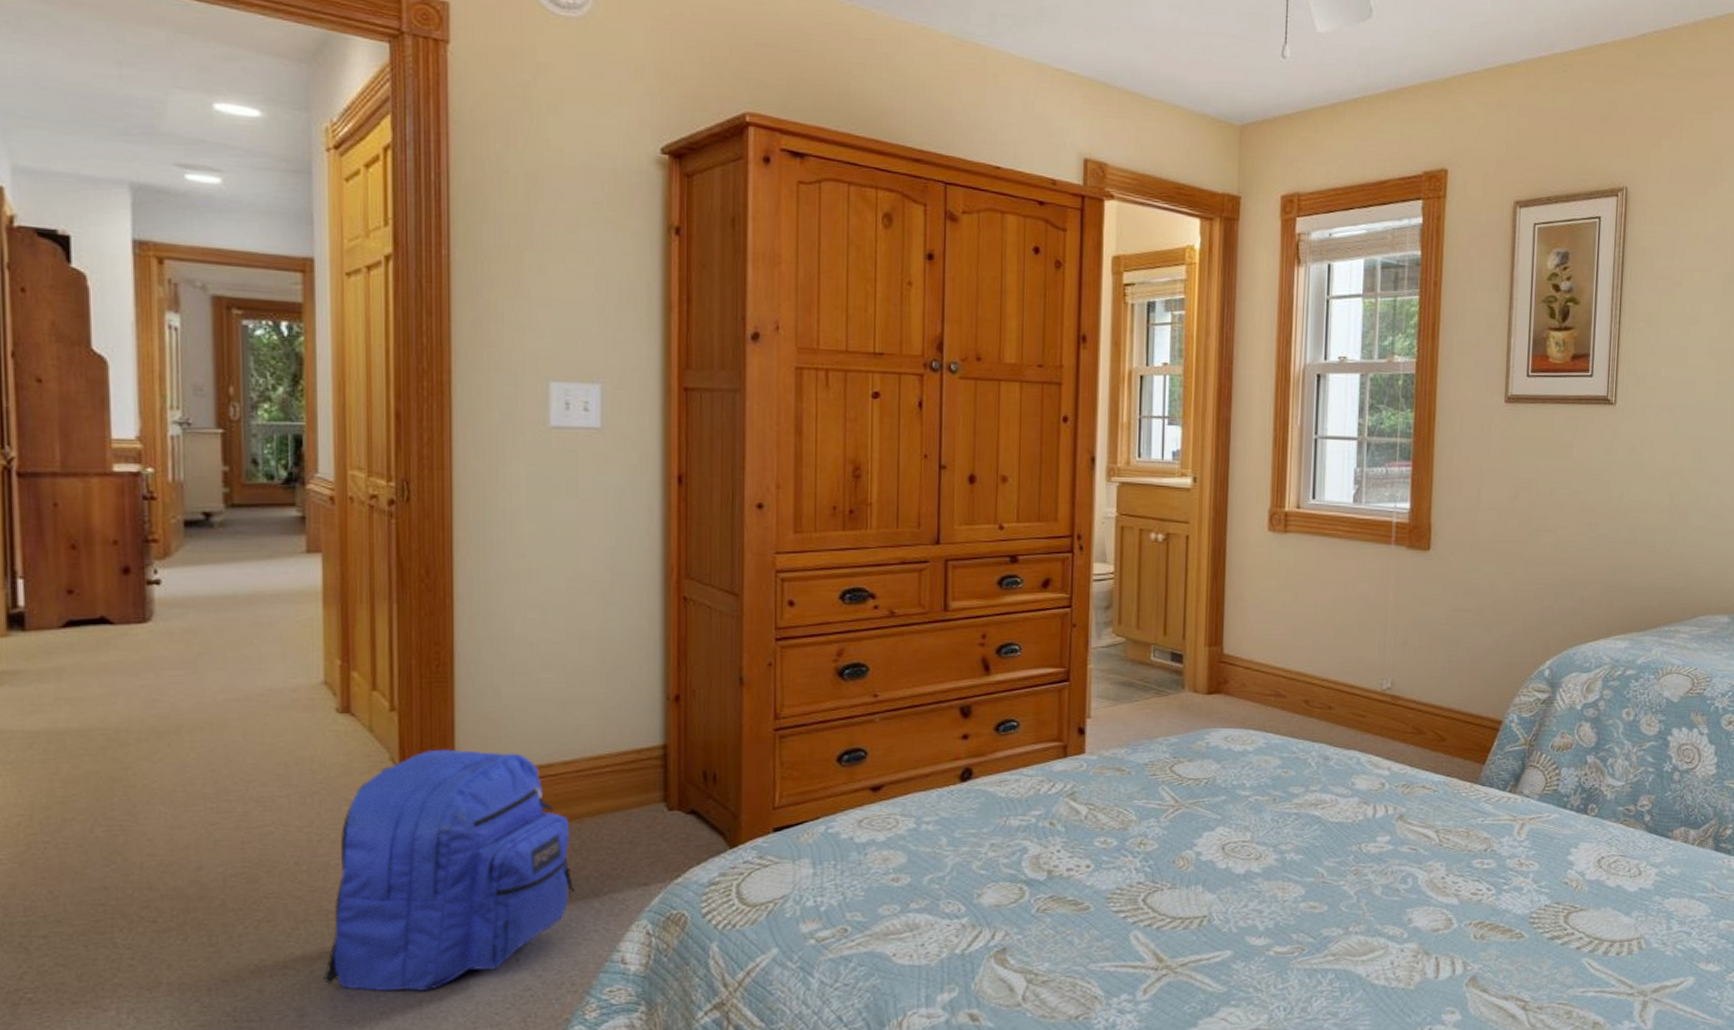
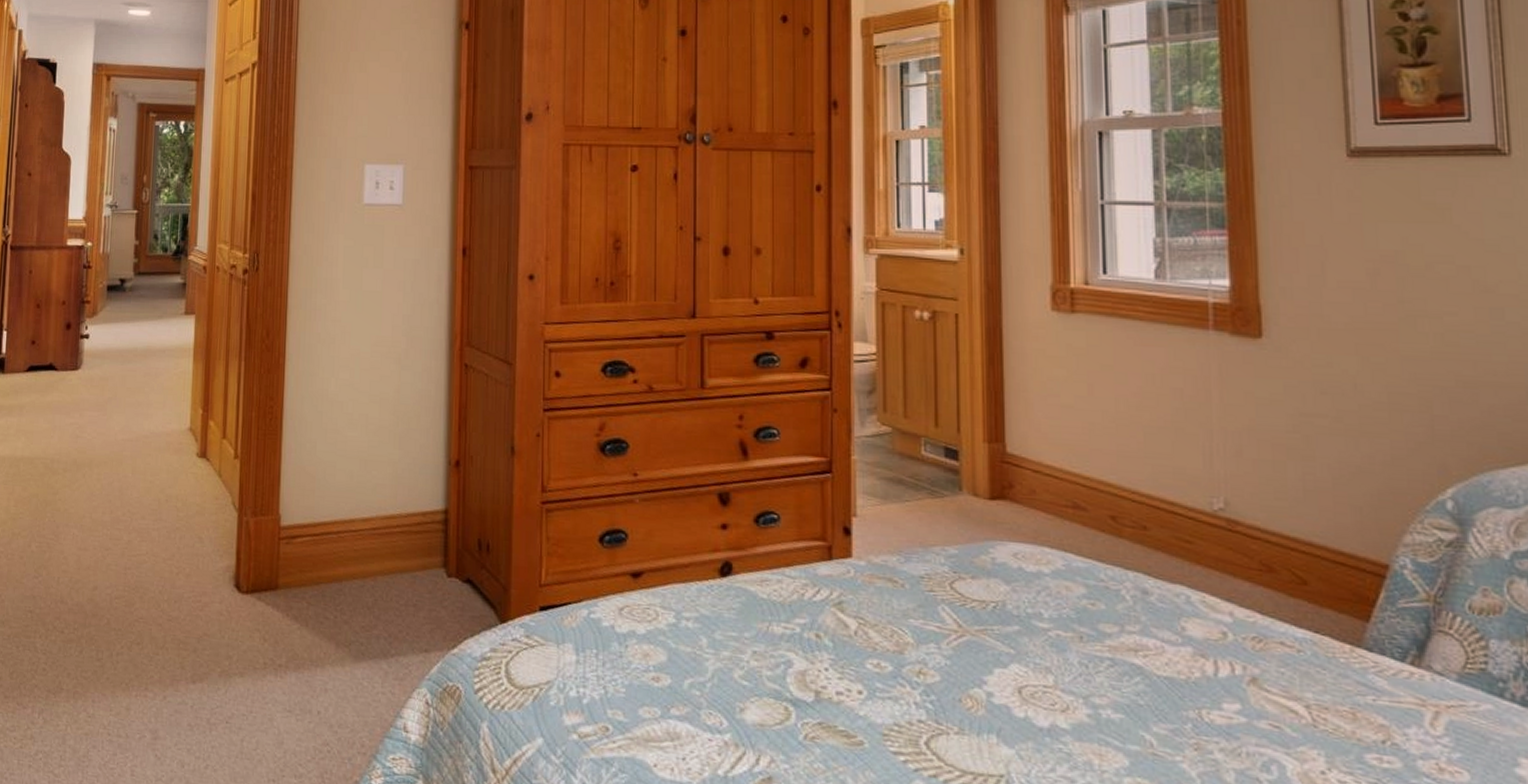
backpack: present [323,749,575,991] -> none [172,496,368,731]

